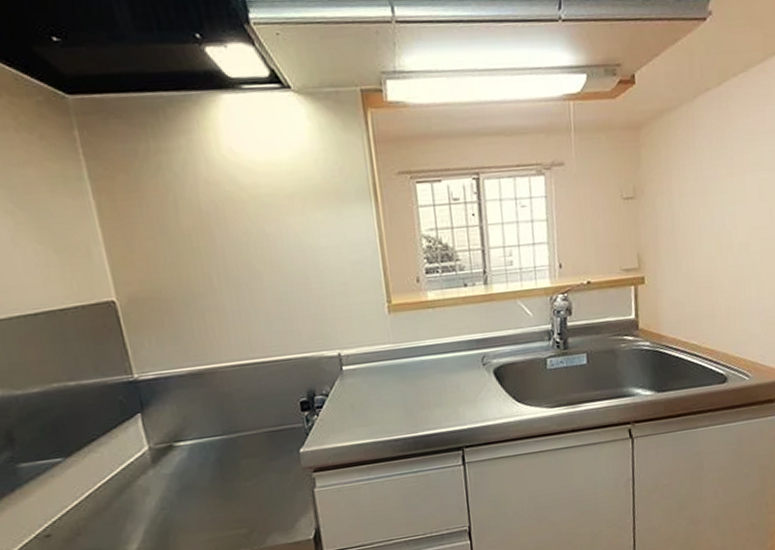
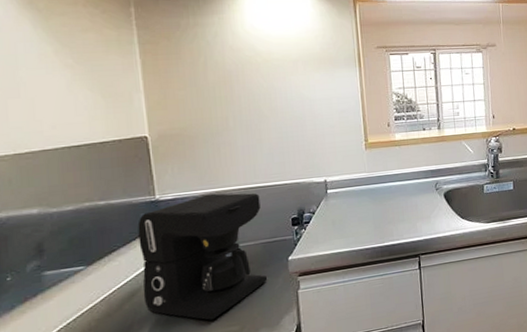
coffee maker: none [116,370,276,522] -> present [137,193,267,321]

